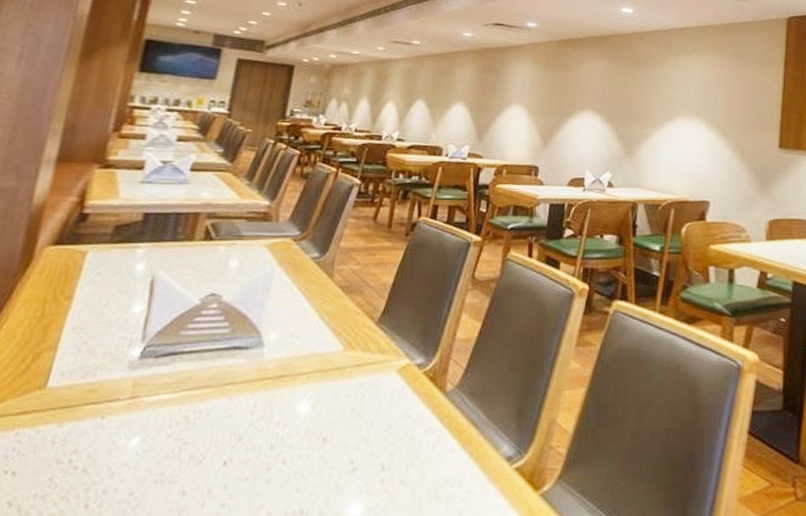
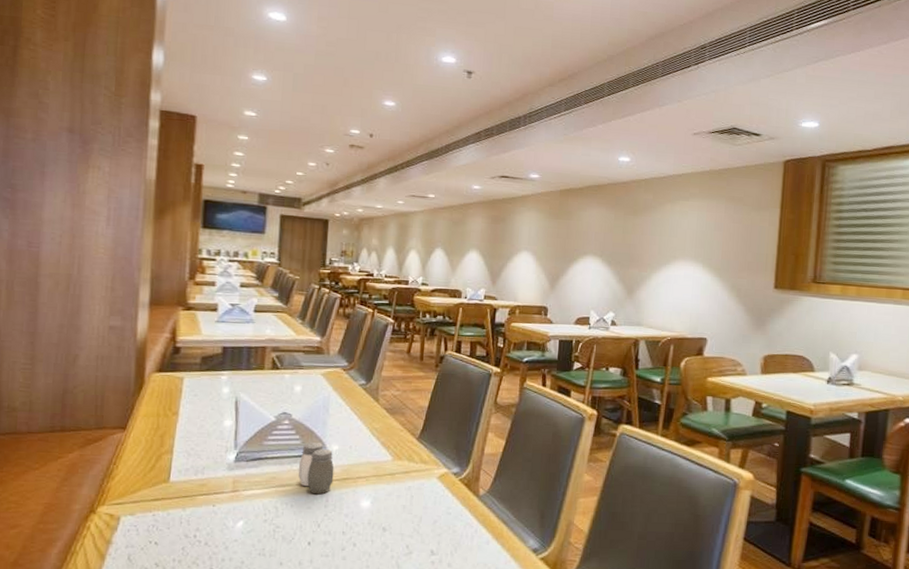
salt and pepper shaker: none [221,331,269,398] -> present [298,442,334,495]

